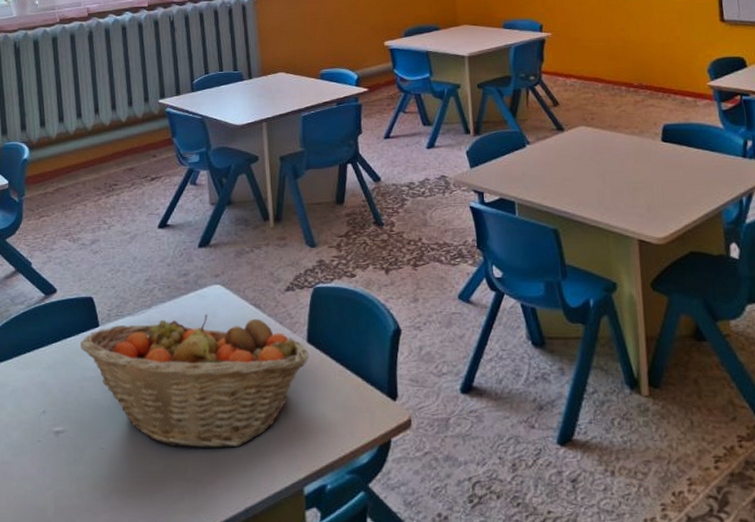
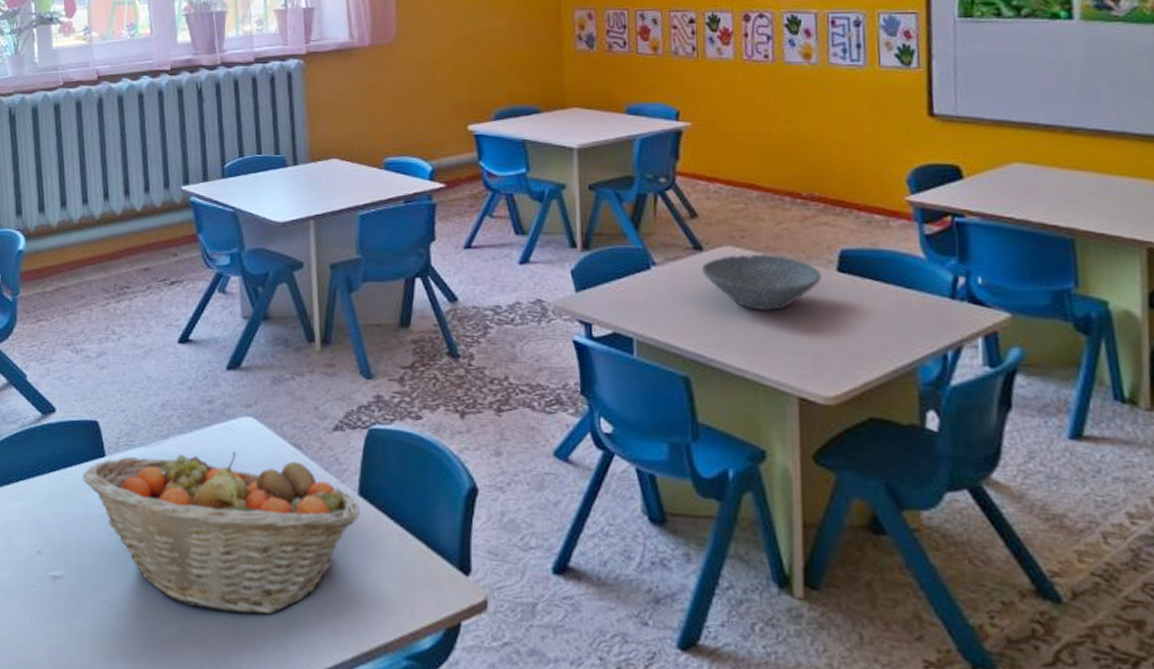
bowl: none [563,131,651,174] -> present [701,254,822,311]

